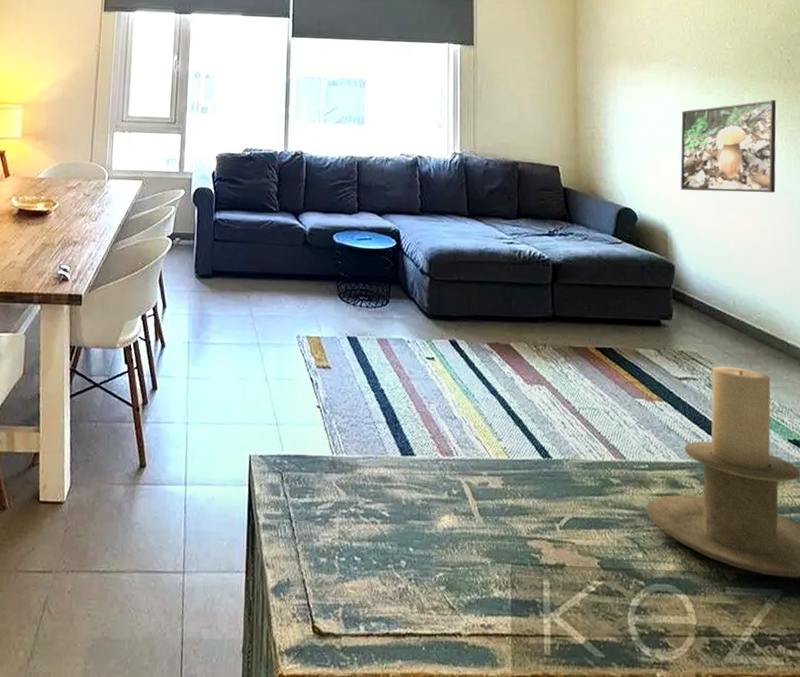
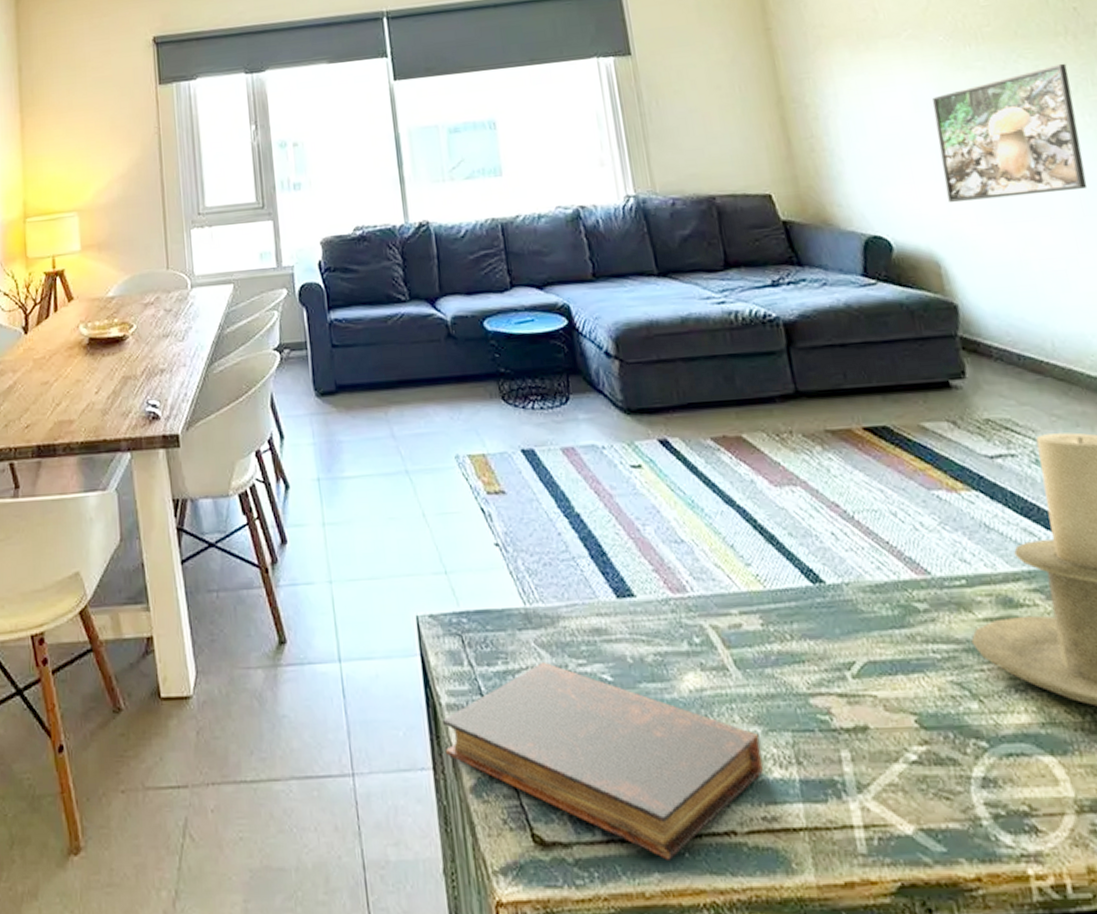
book: none [256,498,488,652] -> present [442,661,764,860]

